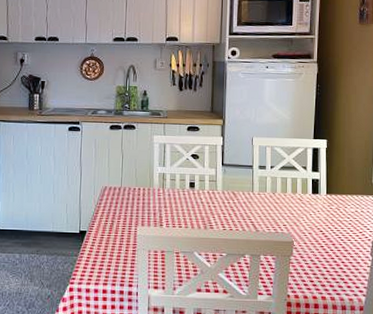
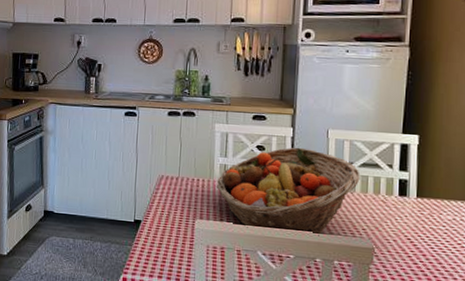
fruit basket: none [156,154,280,234] -> present [217,147,360,236]

